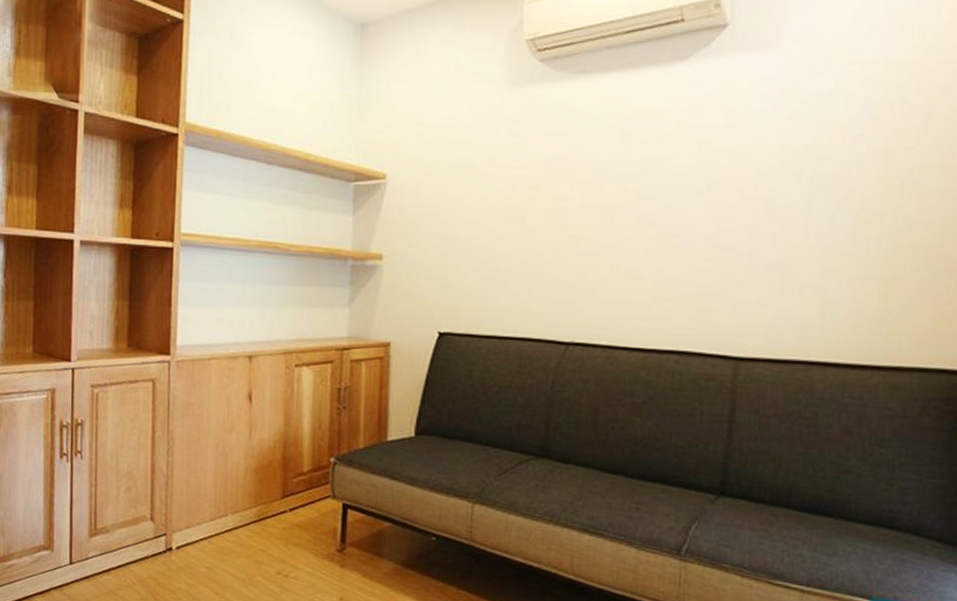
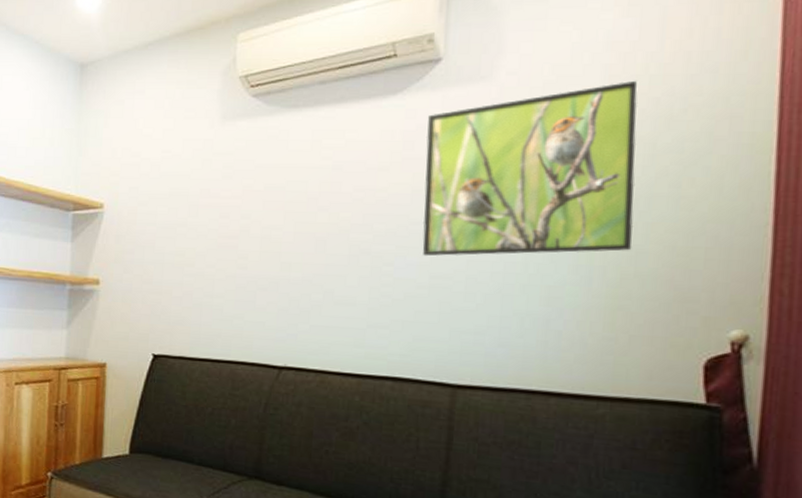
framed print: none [707,49,915,228] -> present [422,80,638,256]

